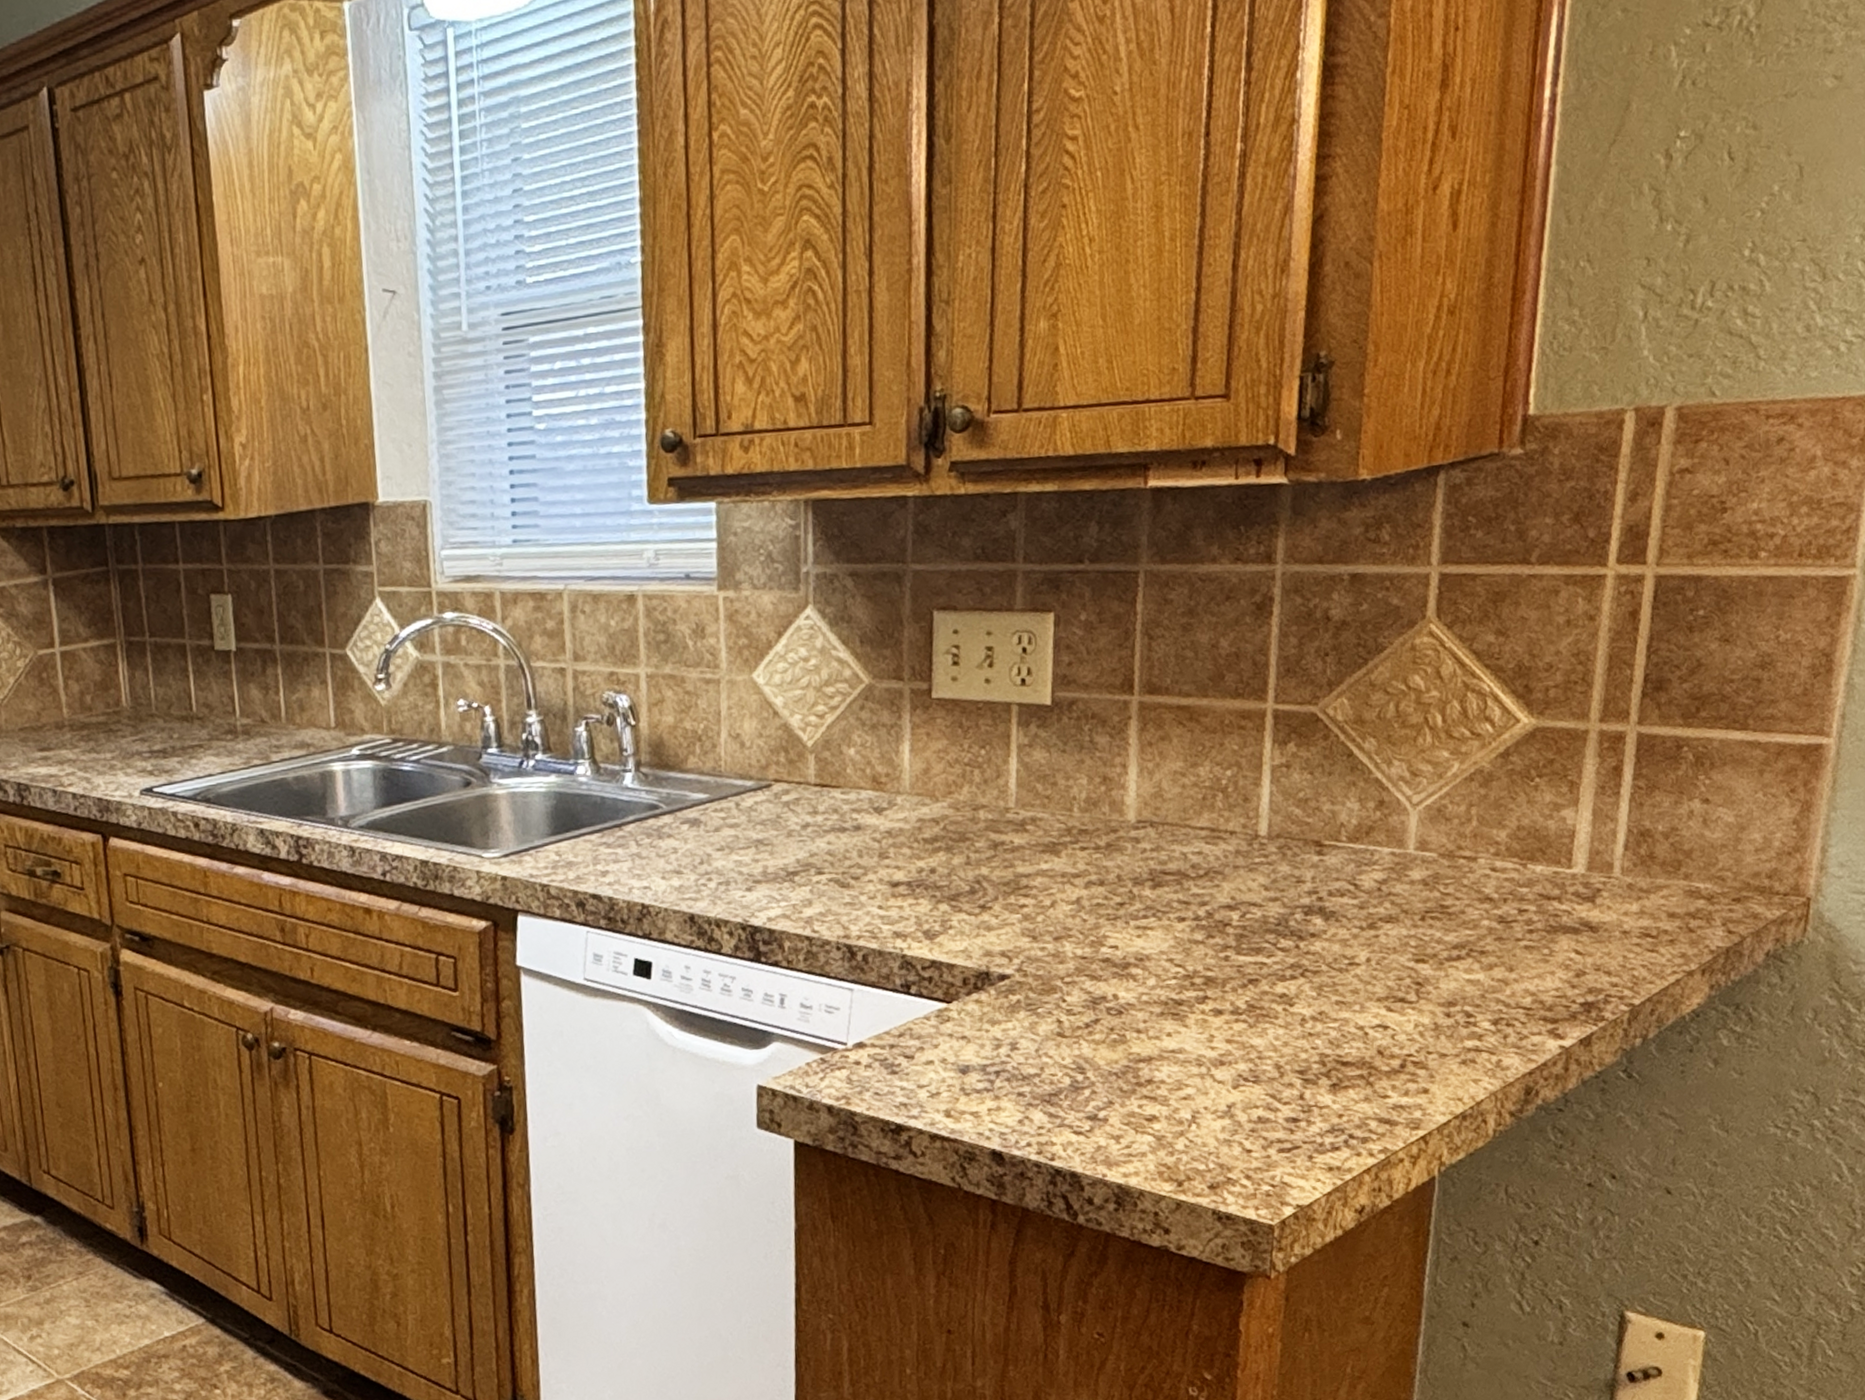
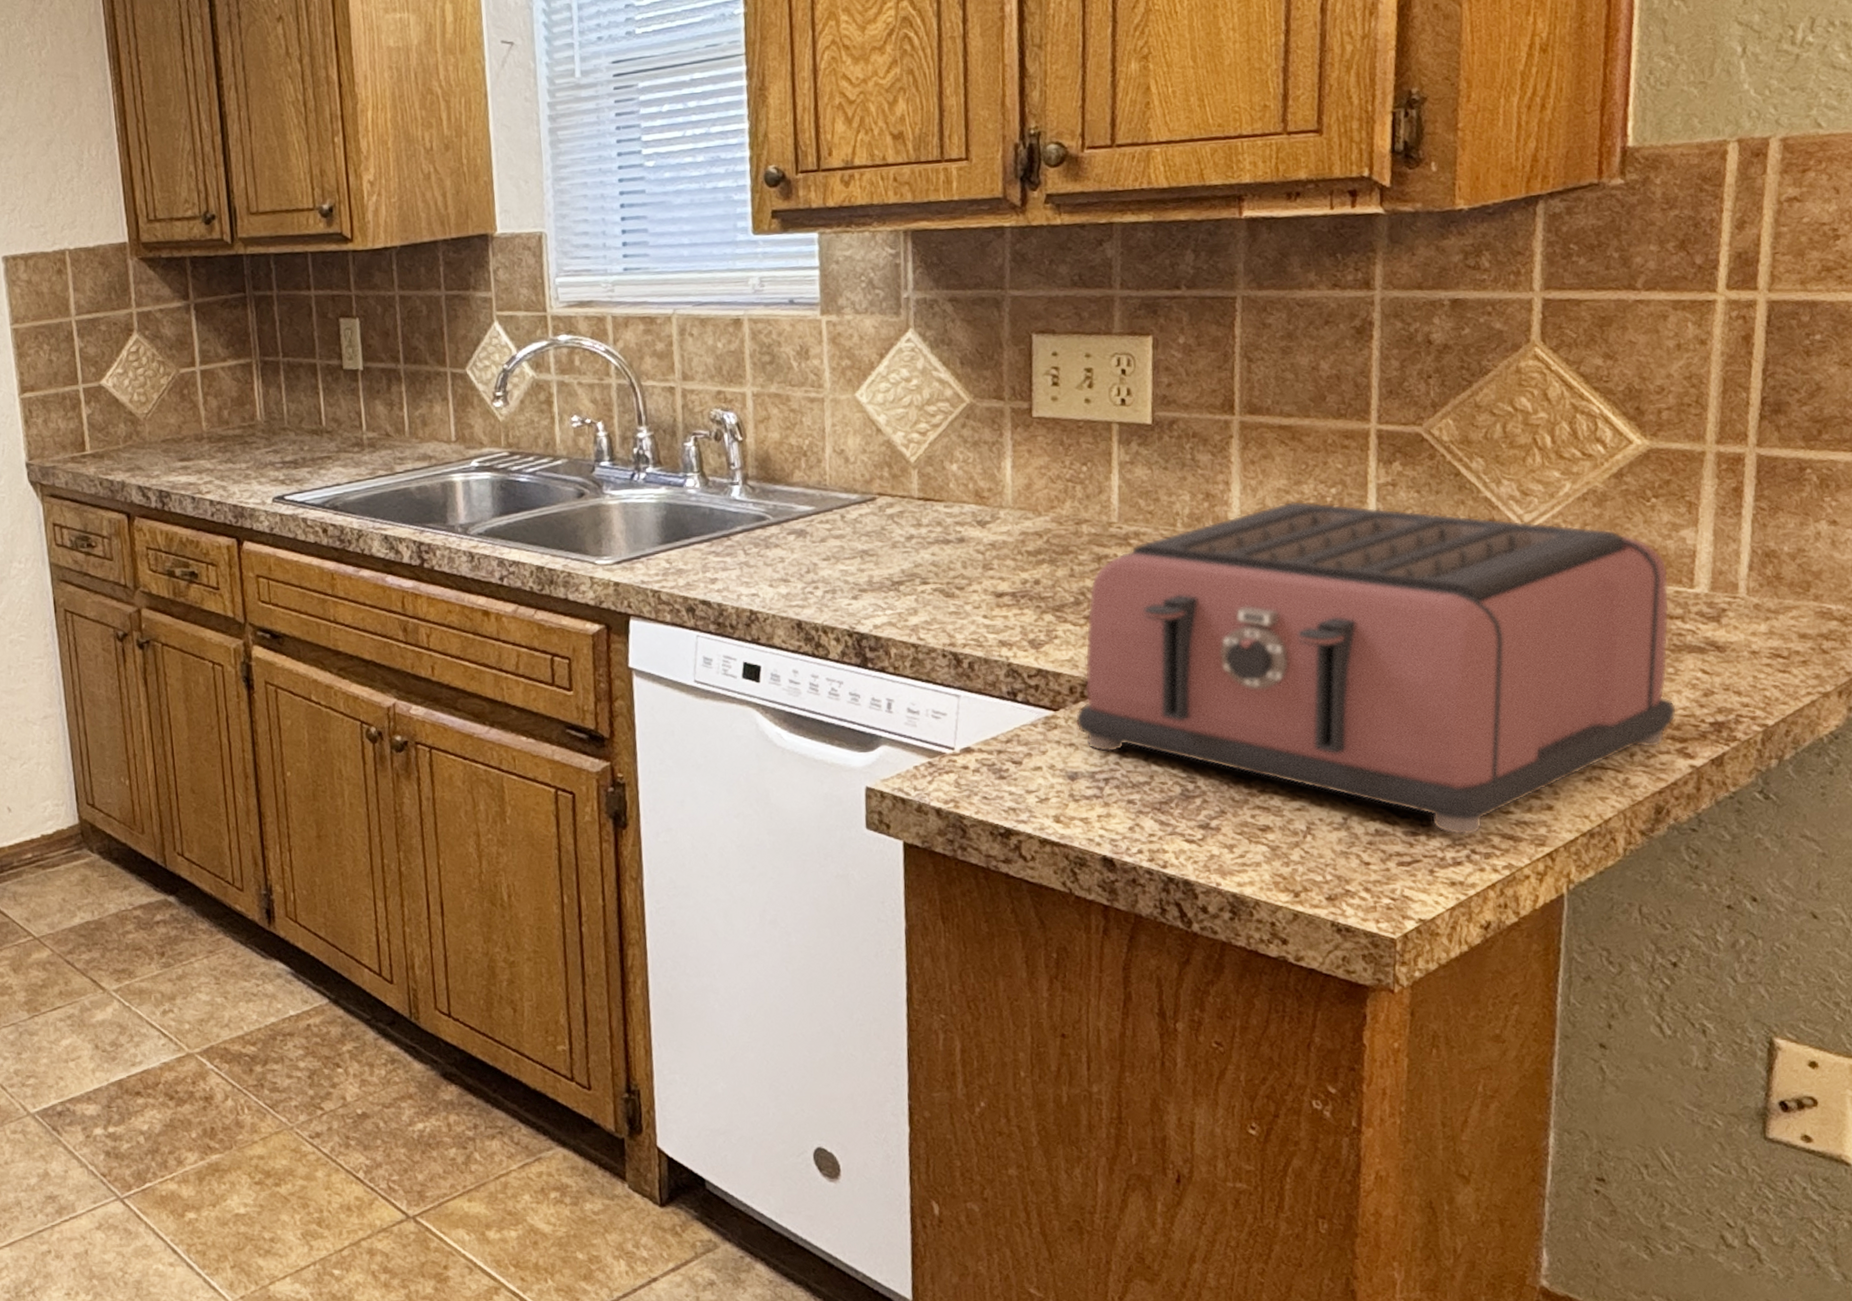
toaster: none [967,783,1550,1121] -> present [1075,500,1677,836]

